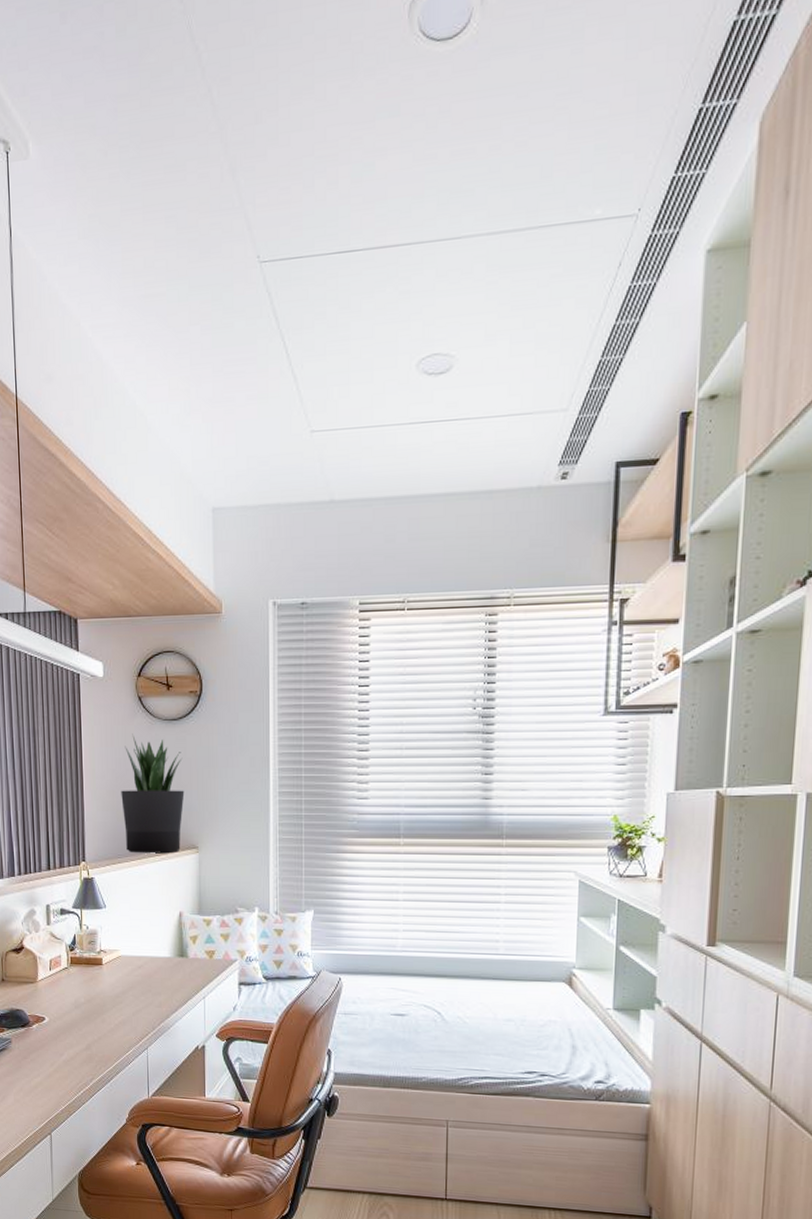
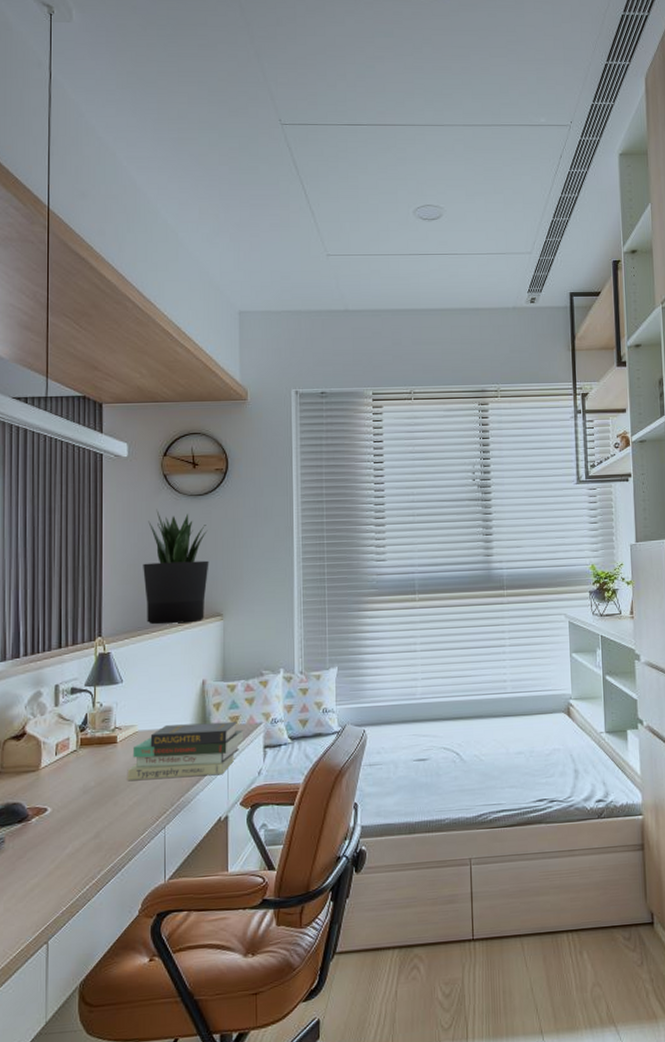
books: none [112,953,220,1006] -> present [127,721,244,780]

